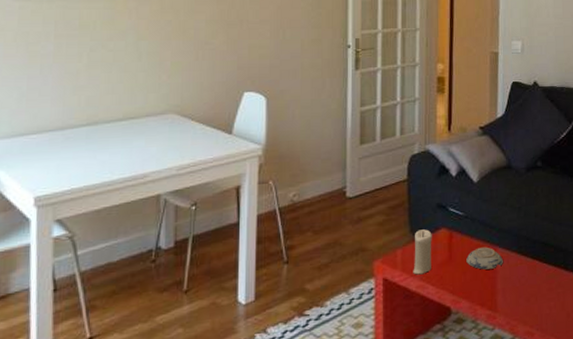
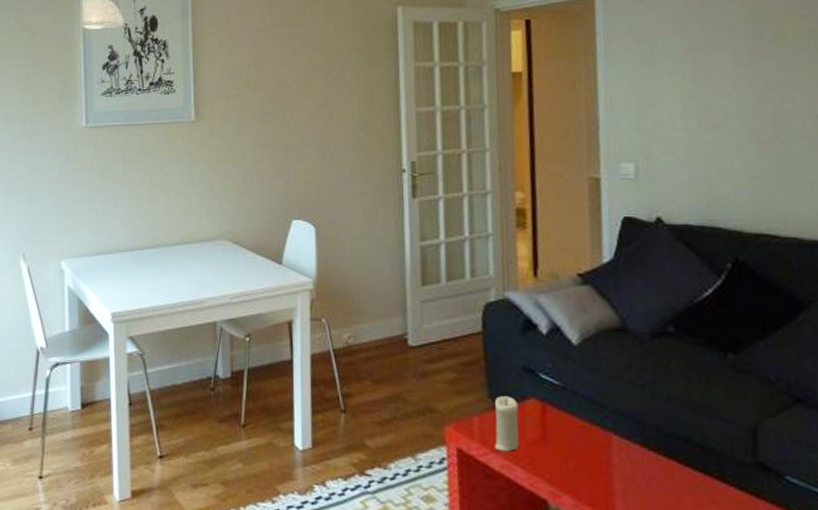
decorative bowl: present [466,247,503,270] -> none [567,430,621,461]

